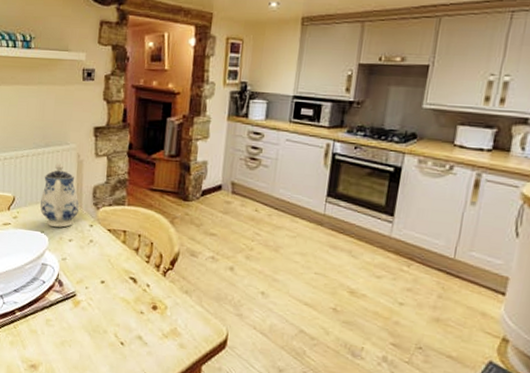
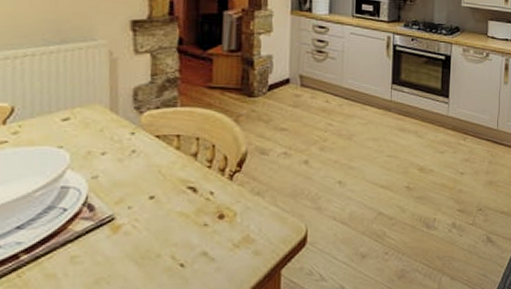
teapot: present [40,162,80,228] -> none [56,61,115,139]

